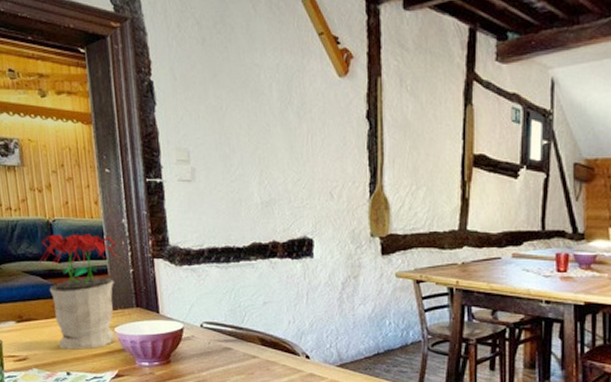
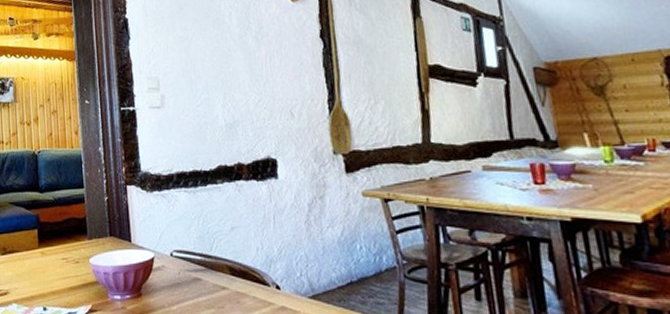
potted plant: present [39,234,118,350] -> none [24,163,94,283]

